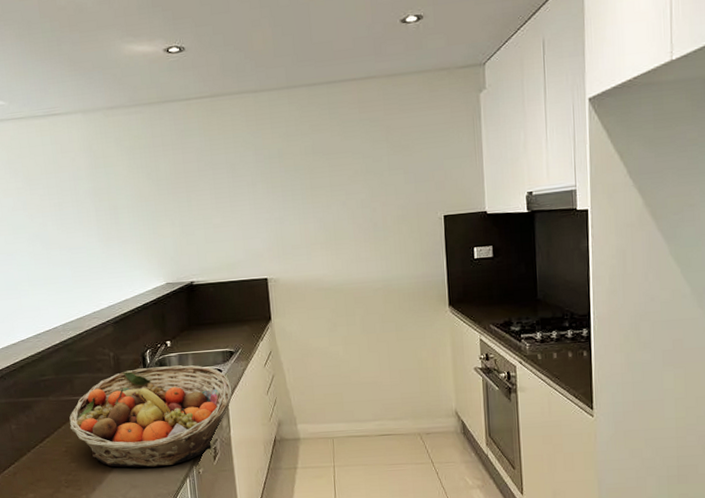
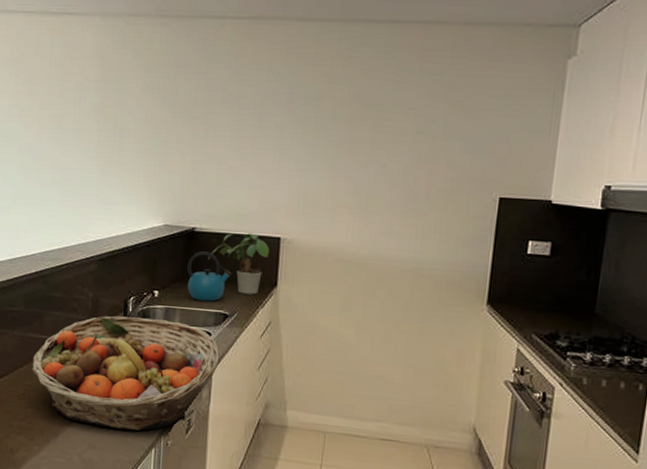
kettle: none [191,300,232,344] -> present [186,251,232,302]
potted plant: none [208,278,260,332] -> present [208,233,269,295]

